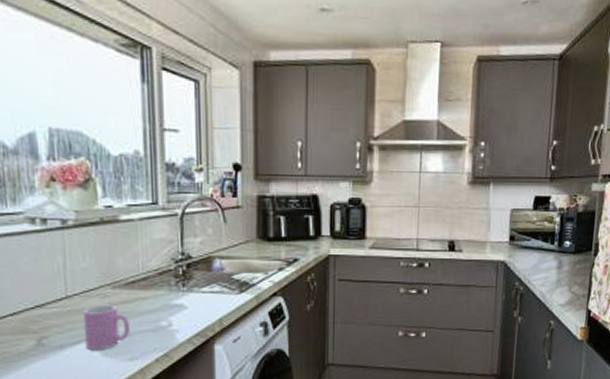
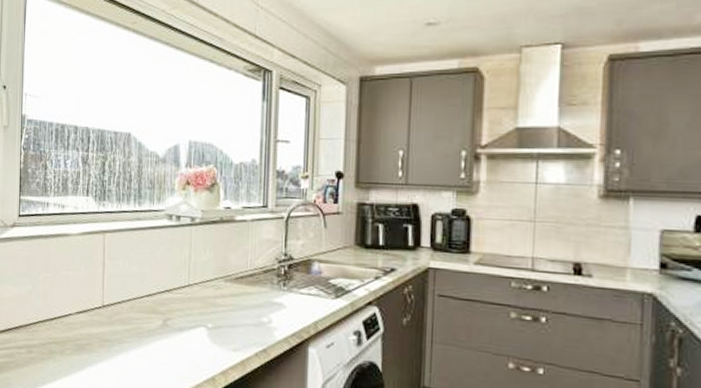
cup: present [84,304,130,350] -> none [198,295,236,337]

